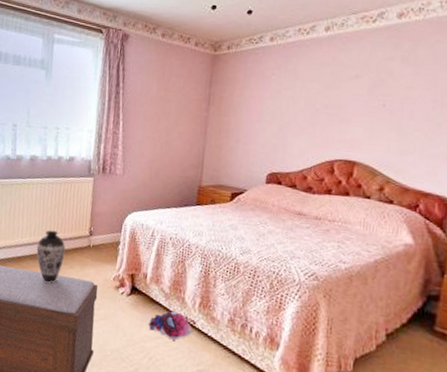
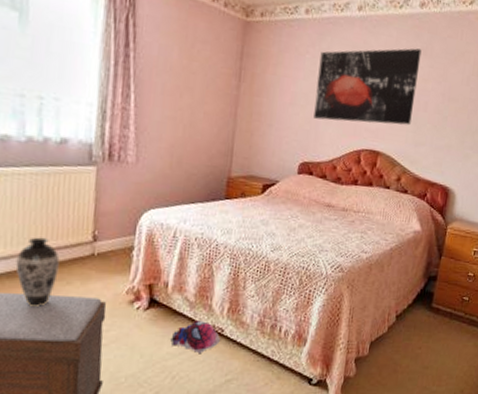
wall art: none [281,58,403,135] -> present [314,48,422,126]

